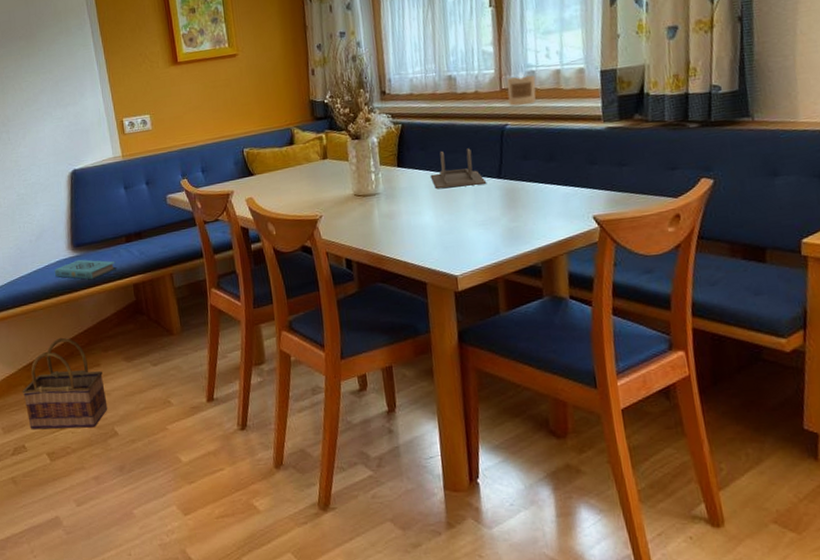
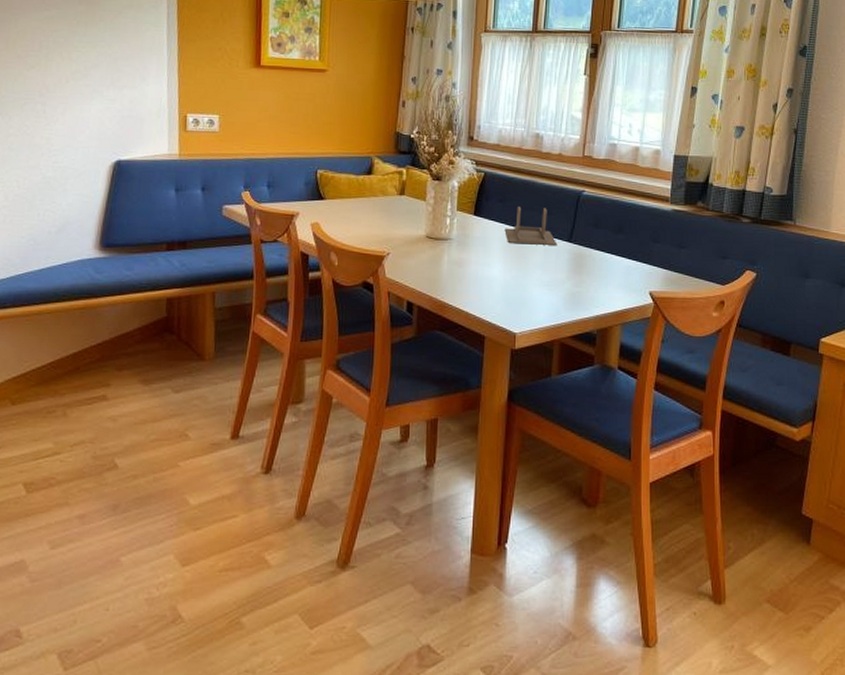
basket: present [22,337,108,430] -> none [5,348,111,457]
book: present [54,259,116,280] -> none [72,261,150,287]
candle: present [507,71,536,106] -> none [589,142,616,176]

